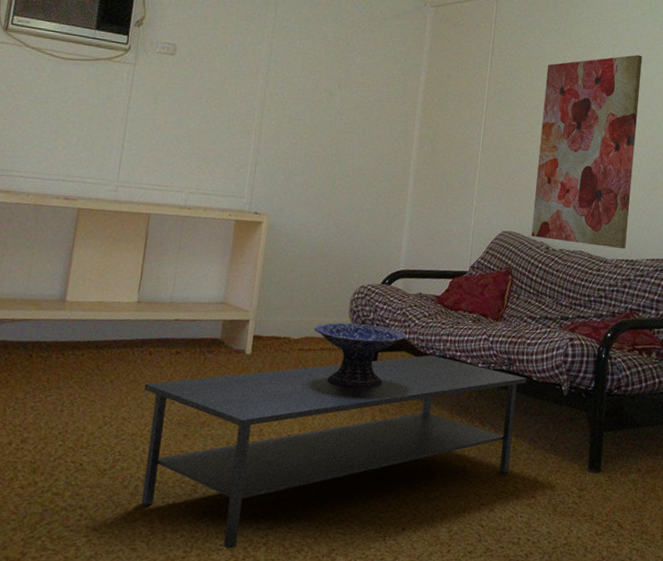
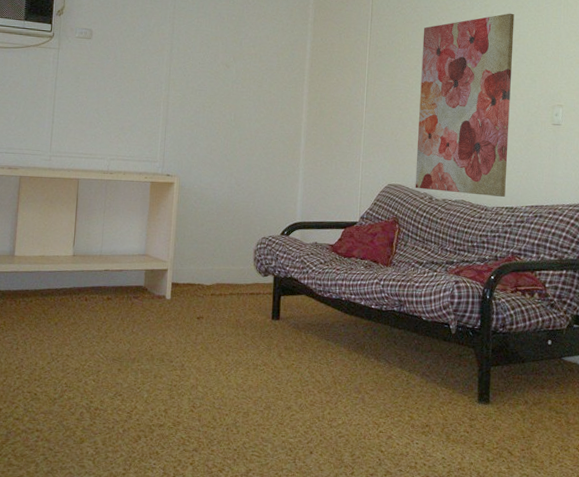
coffee table: present [141,355,527,549] -> none [83,298,417,468]
decorative bowl: present [314,322,407,388] -> none [223,270,306,328]

